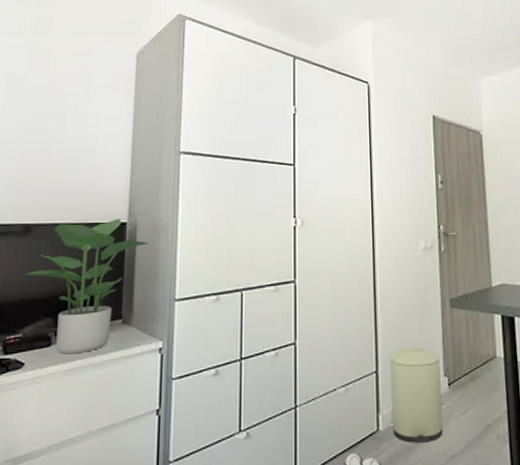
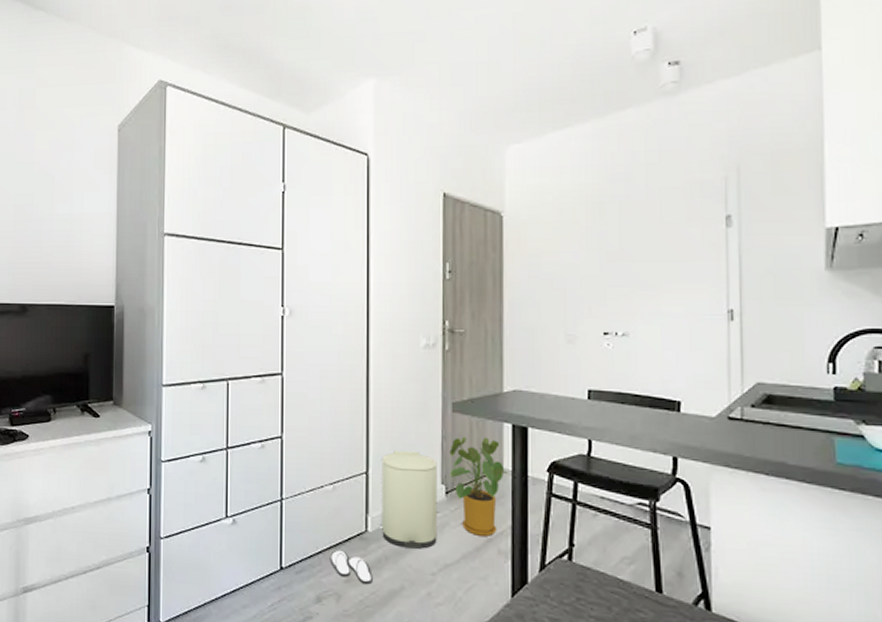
potted plant: present [25,218,149,354] -> none [24,301,136,431]
house plant: none [450,329,504,423] -> present [449,436,511,536]

